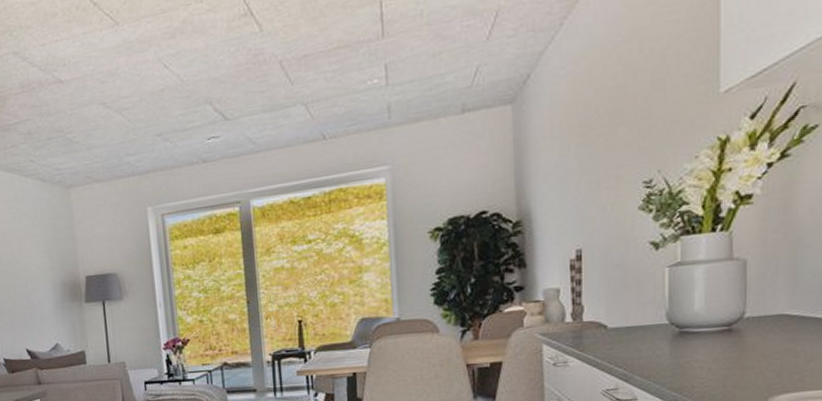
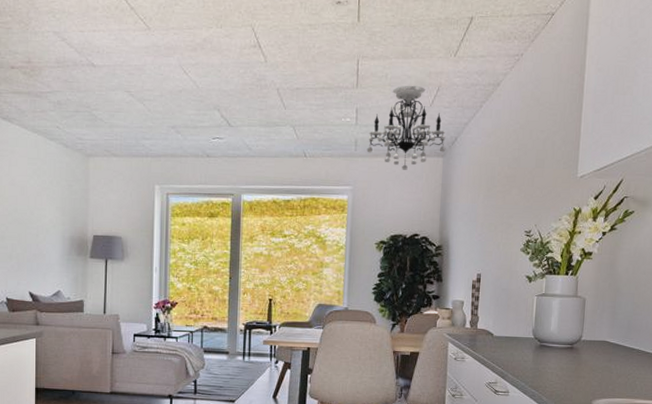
chandelier: none [404,16,515,132] -> present [366,85,446,170]

